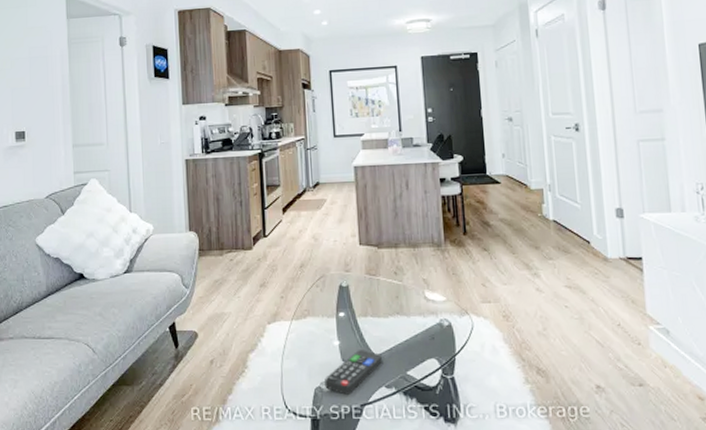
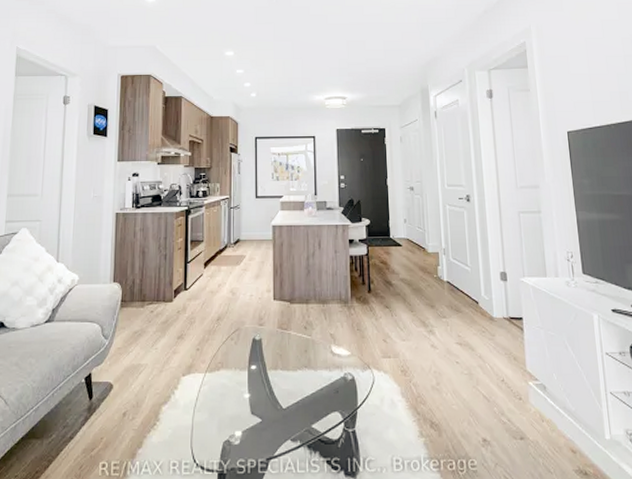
remote control: present [324,350,382,395] -> none [233,403,289,448]

